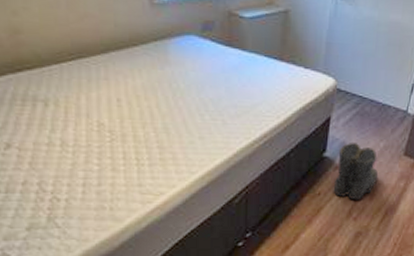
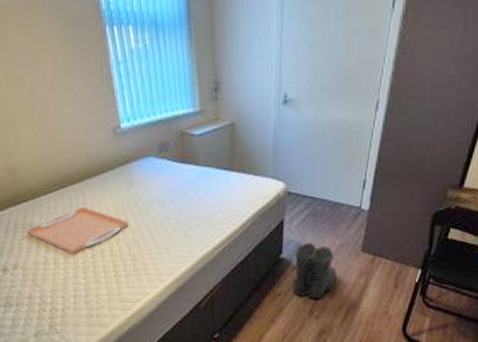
serving tray: none [26,82,160,138] -> present [25,206,130,255]

